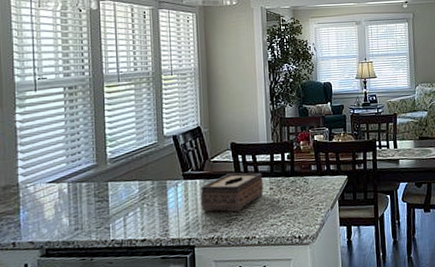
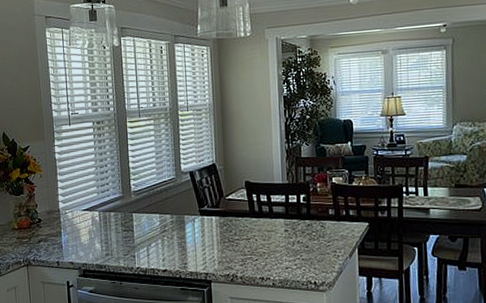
tissue box: present [200,172,264,212] -> none [216,212,278,252]

